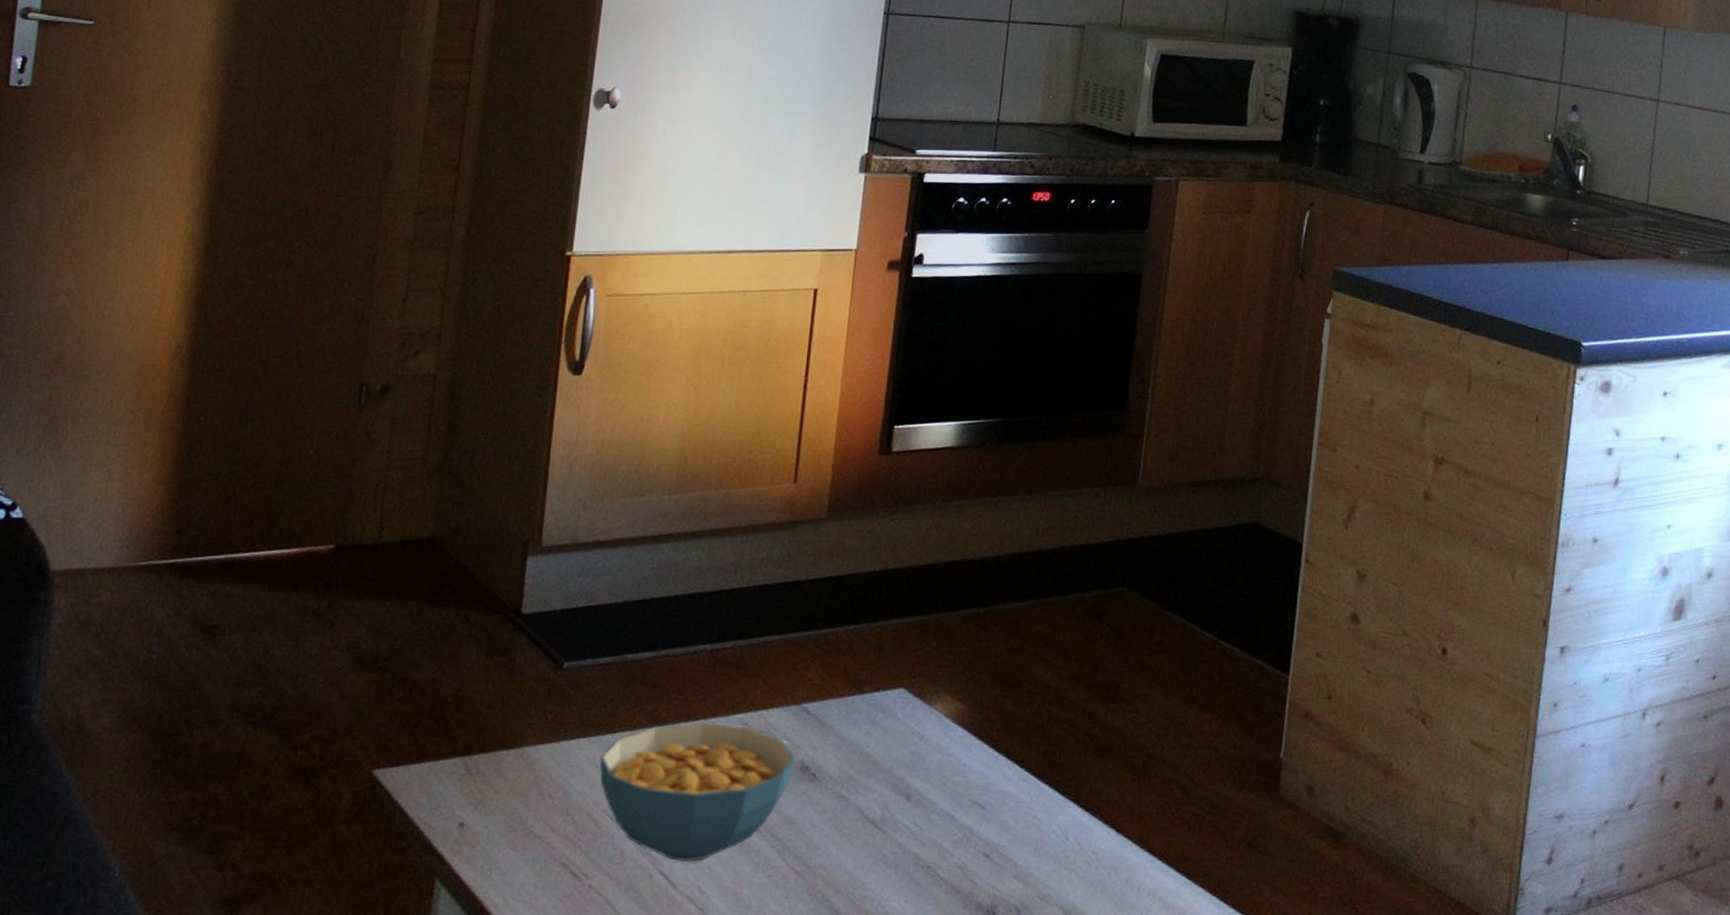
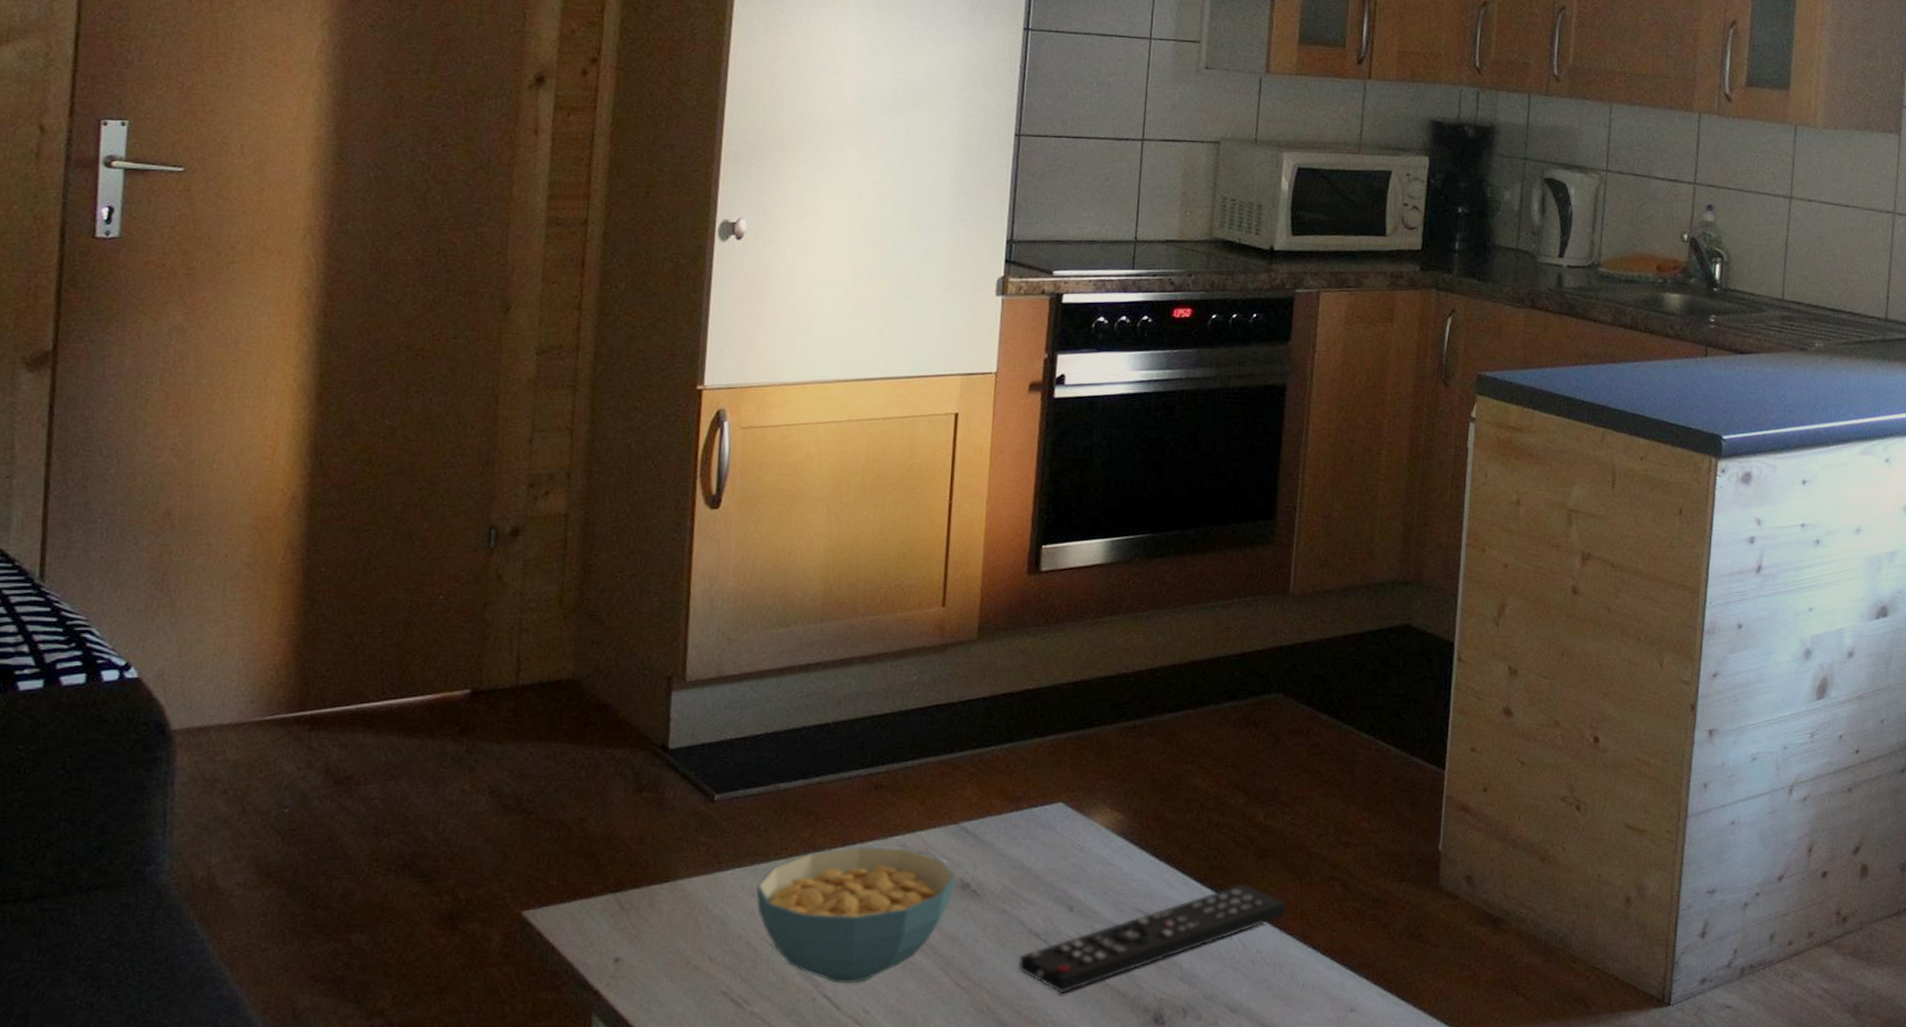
remote control: none [853,781,1124,885] -> present [1017,883,1286,994]

